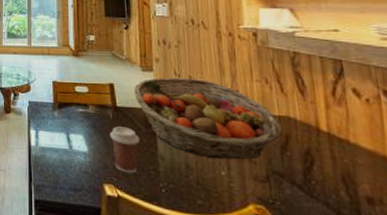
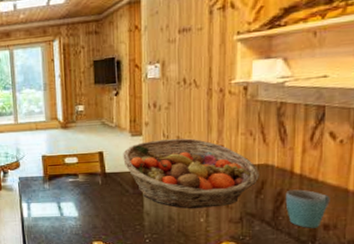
coffee cup: present [110,126,140,174] -> none [99,190,127,231]
mug: none [314,149,369,201] -> present [285,189,330,228]

